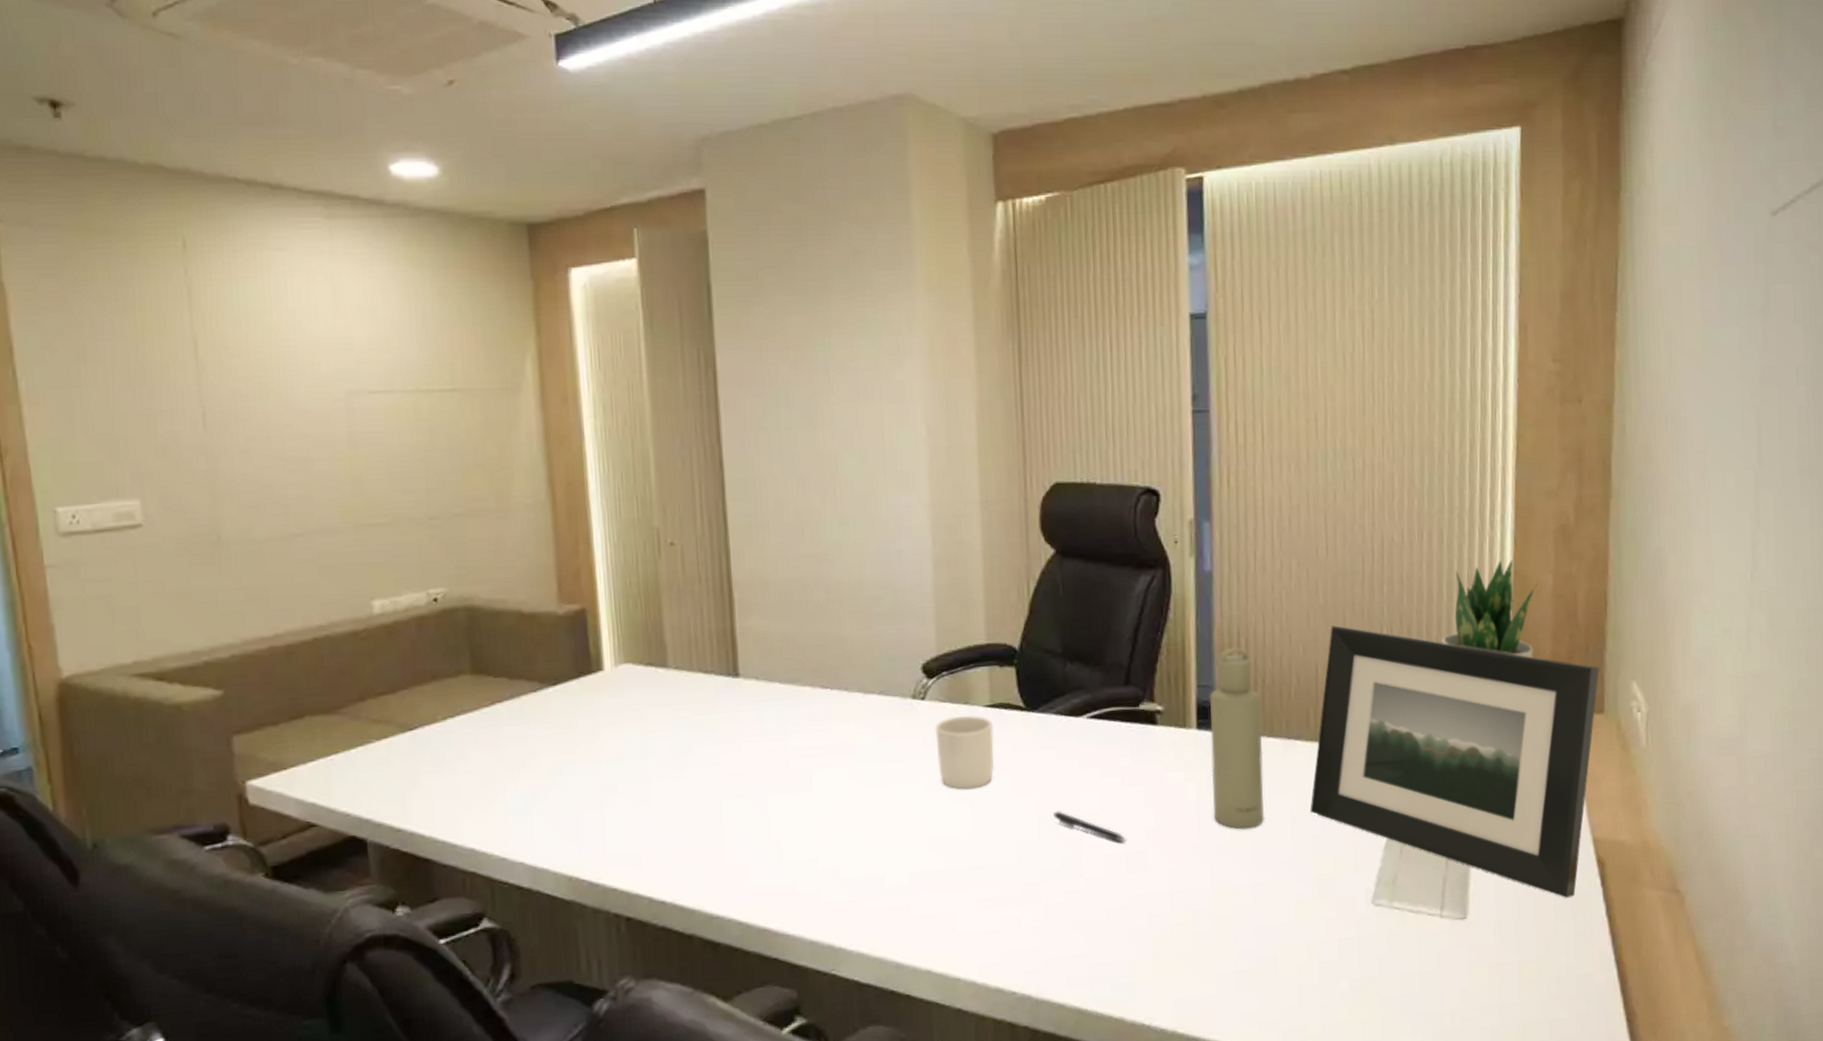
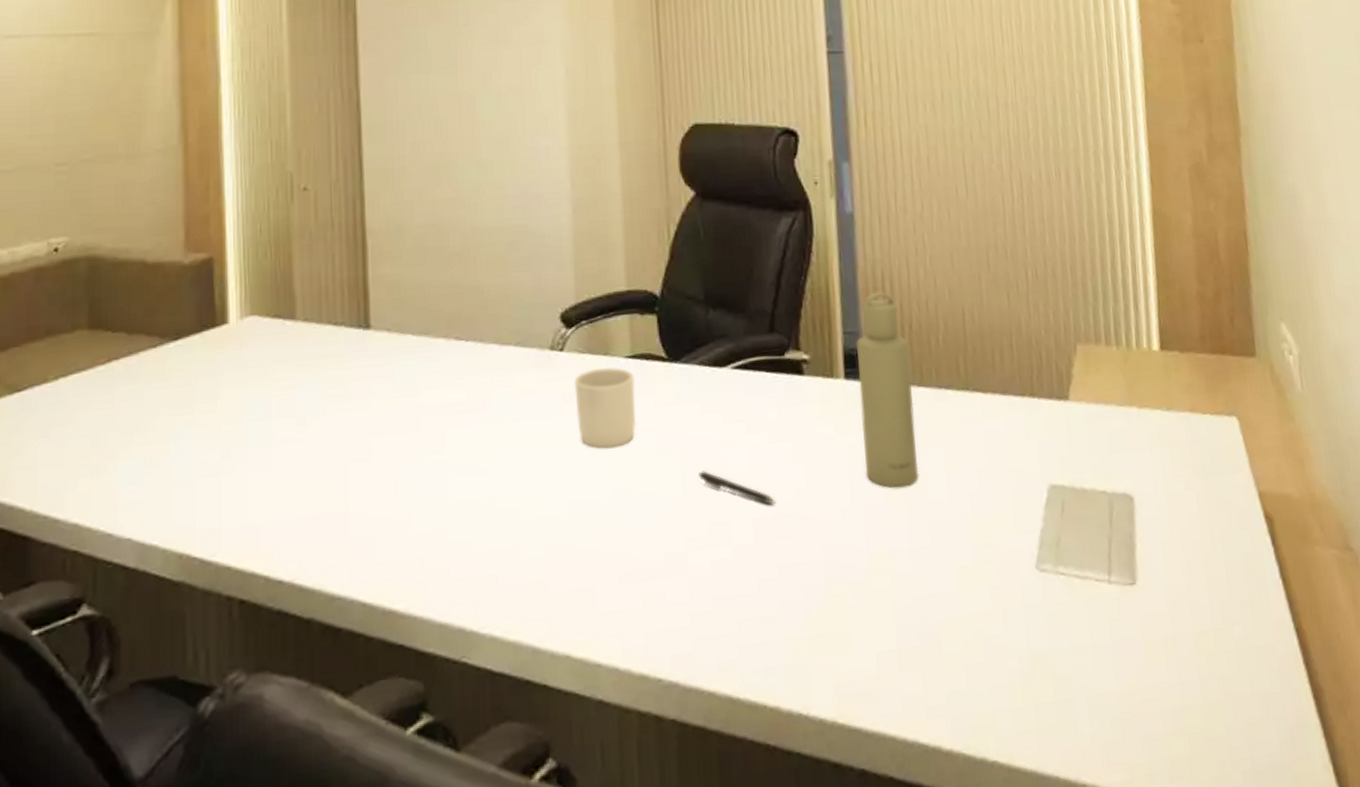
picture frame: present [1310,625,1599,898] -> none [965,267,1247,559]
planter: present [1442,560,1538,658] -> none [1087,198,1180,299]

